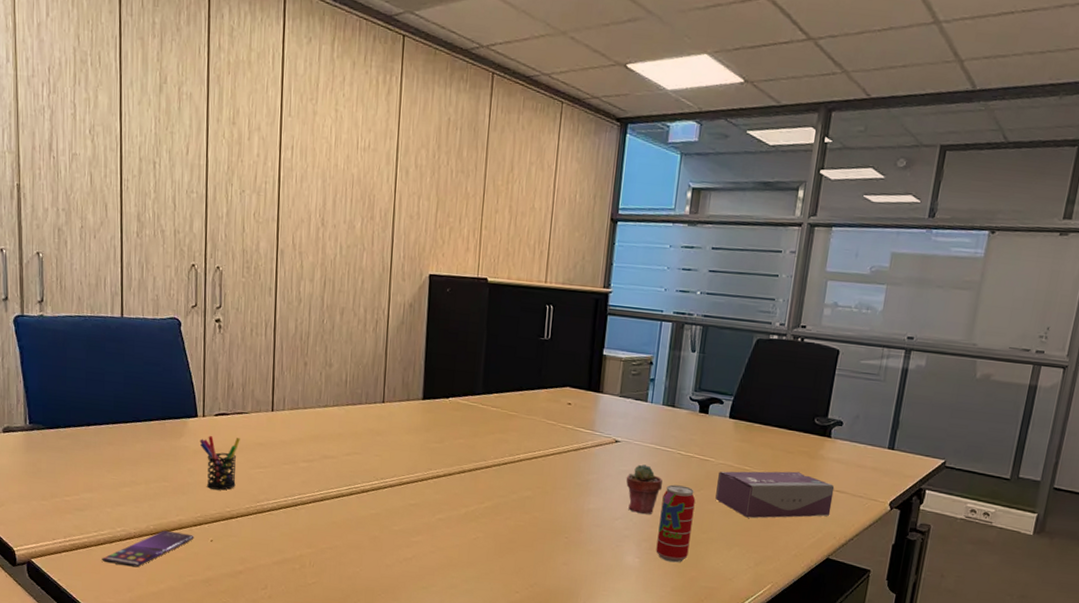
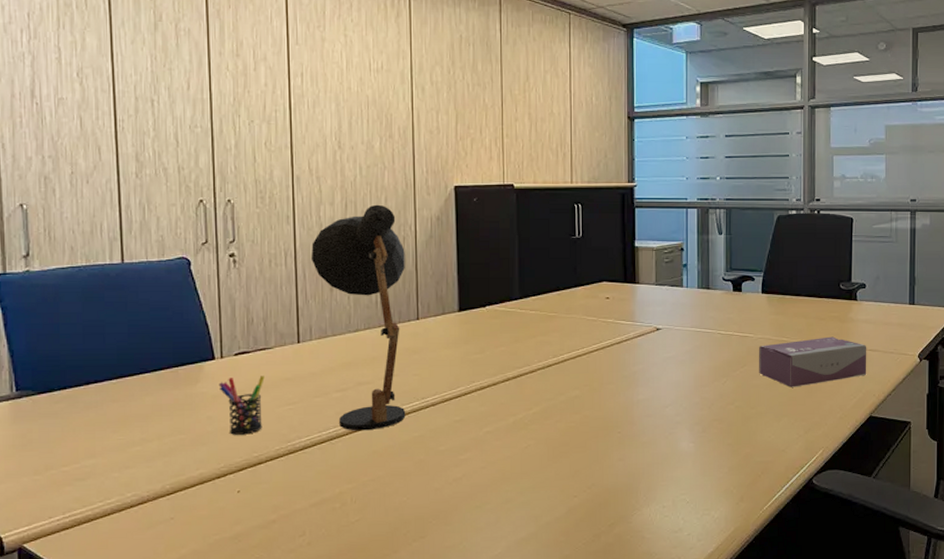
smartphone: present [102,530,194,567] -> none [110,487,218,535]
desk lamp: none [289,285,377,502] -> present [312,204,406,431]
potted succulent: present [626,464,663,514] -> none [671,349,708,397]
beverage can: present [656,484,696,563] -> none [709,364,740,442]

